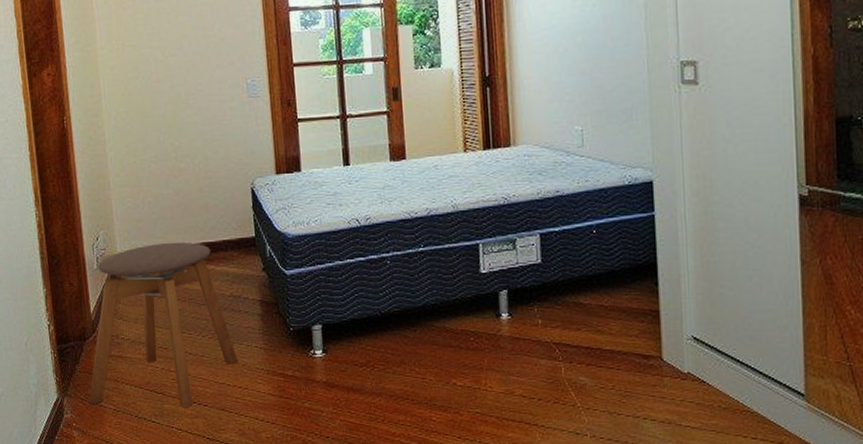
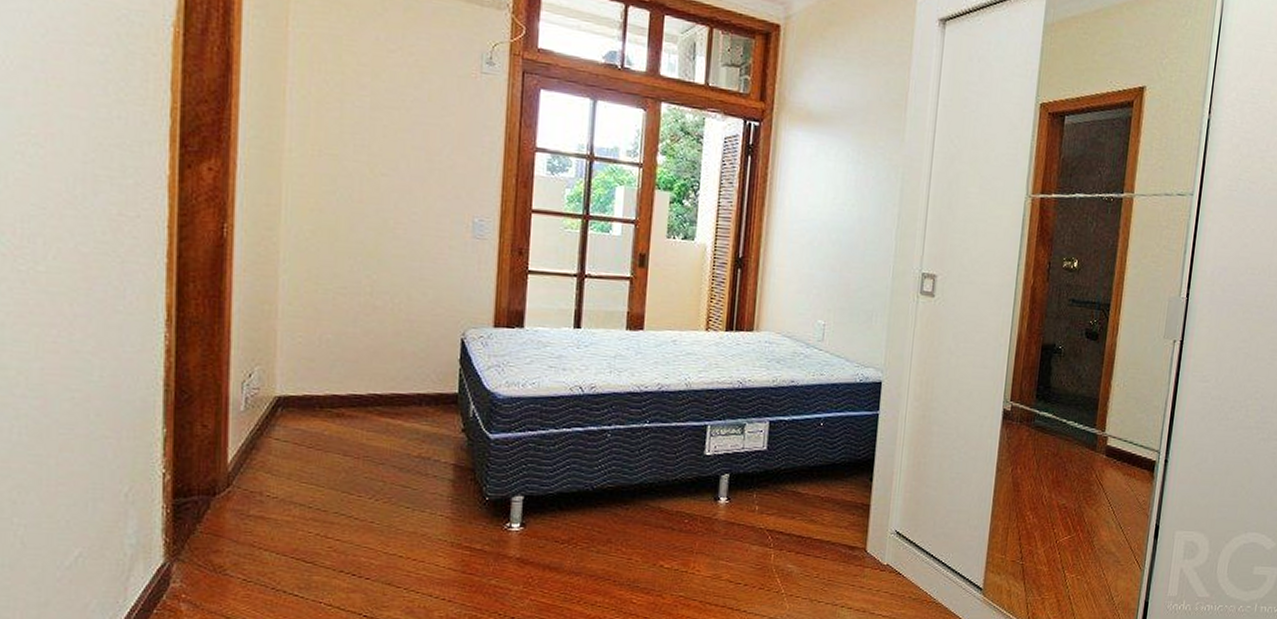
stool: present [88,241,238,409] -> none [208,388,417,582]

